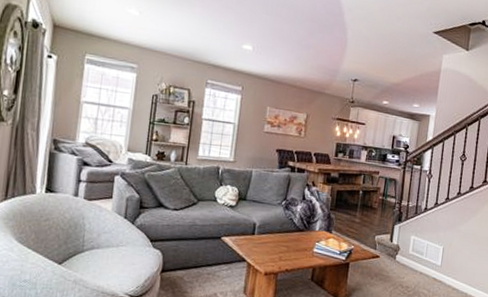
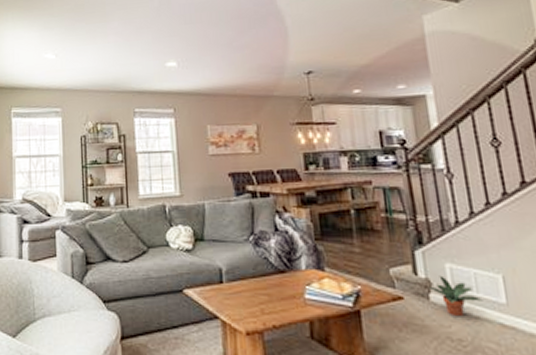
potted plant: none [396,244,428,272] -> present [428,275,483,317]

